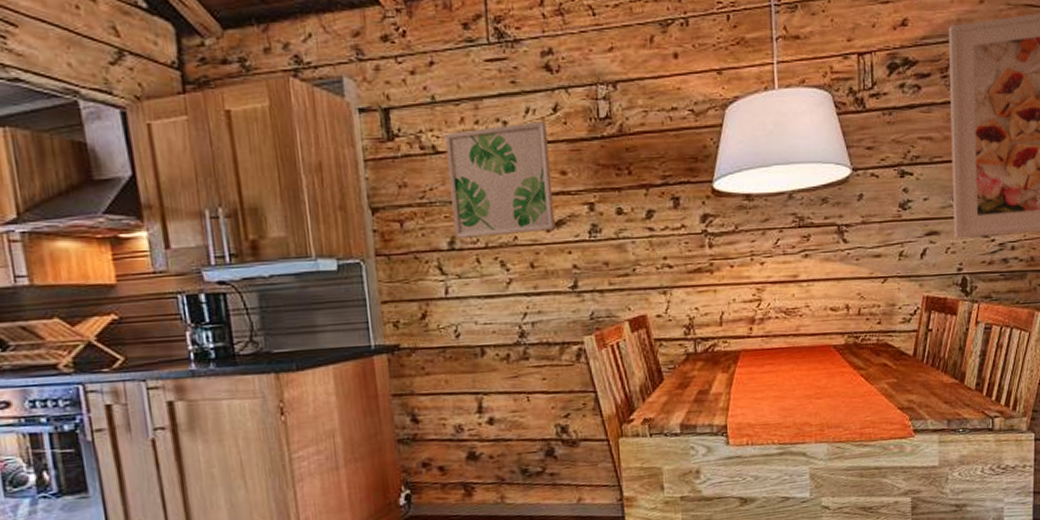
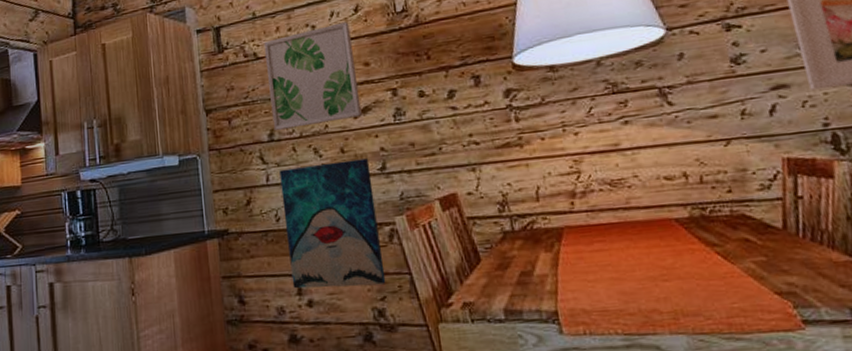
wall art: none [460,275,571,407] -> present [279,158,386,289]

